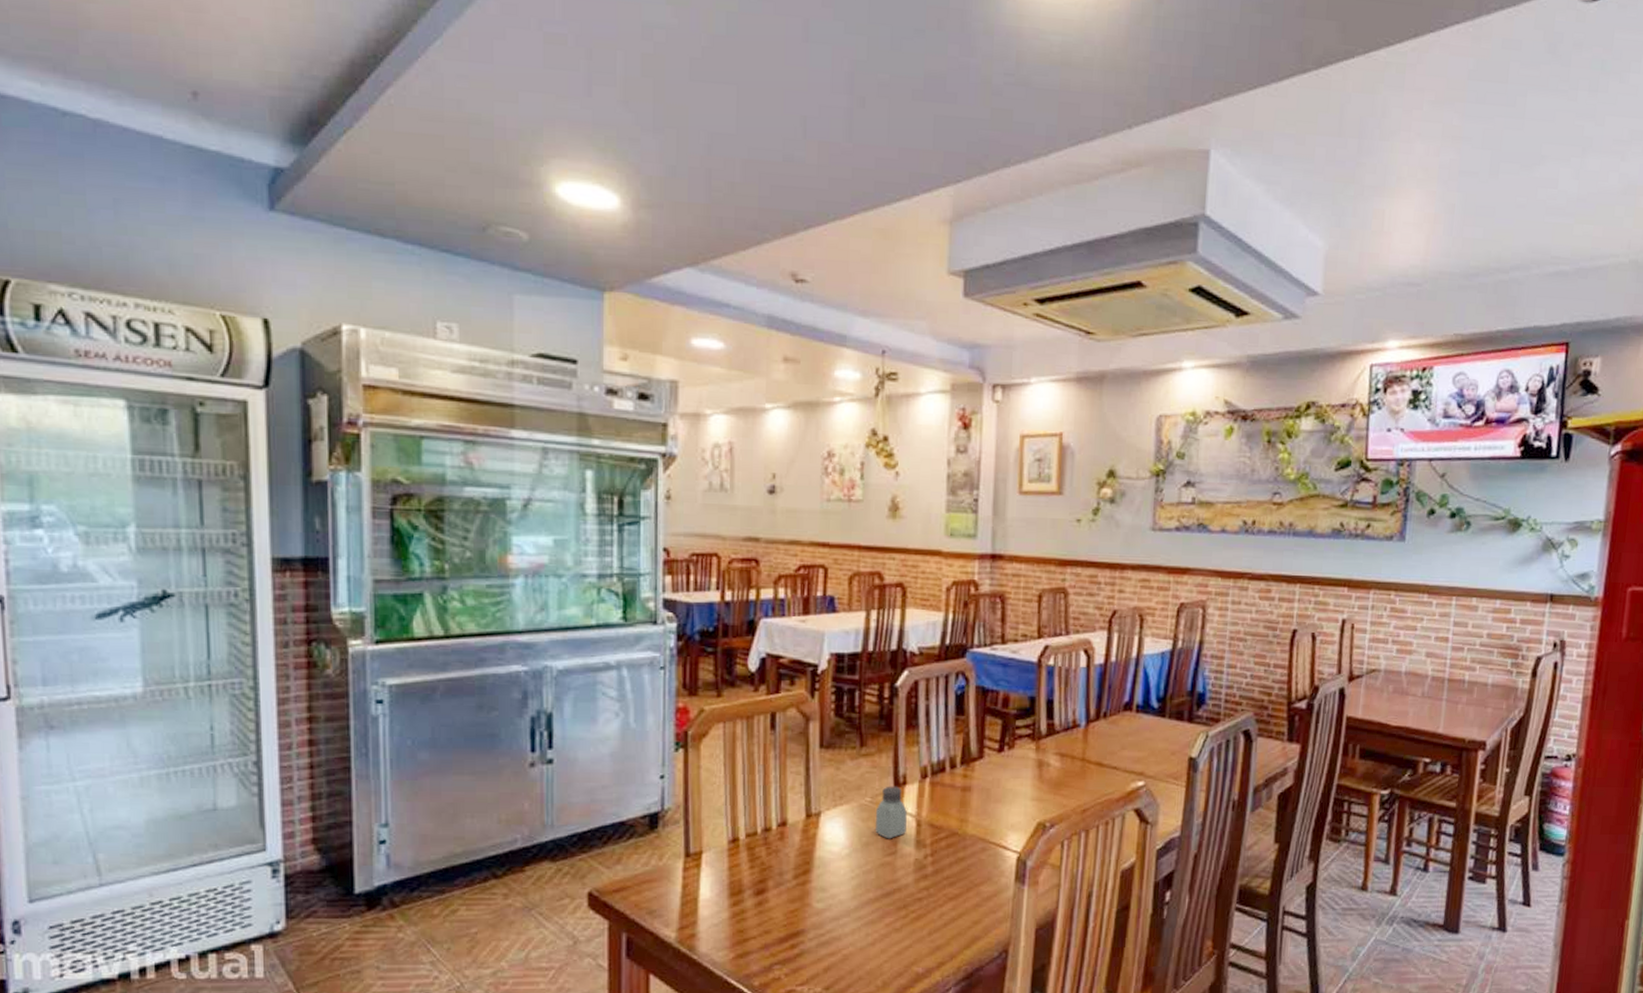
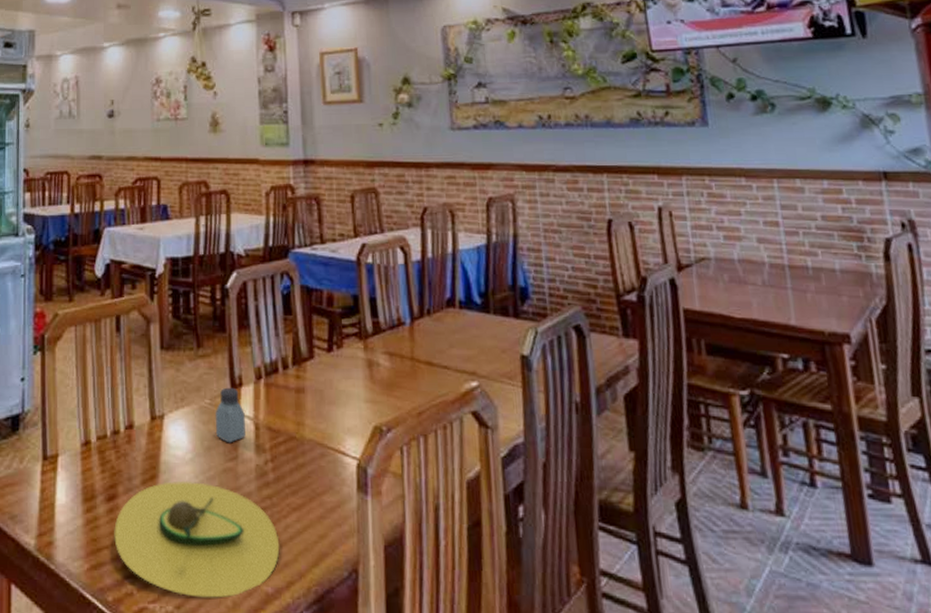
avocado: none [762,874,934,979] -> present [114,480,280,598]

